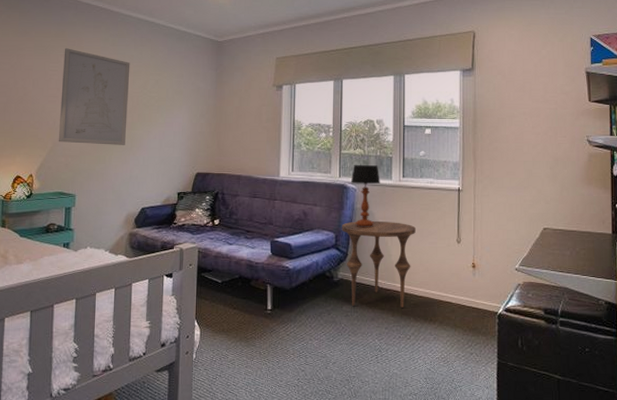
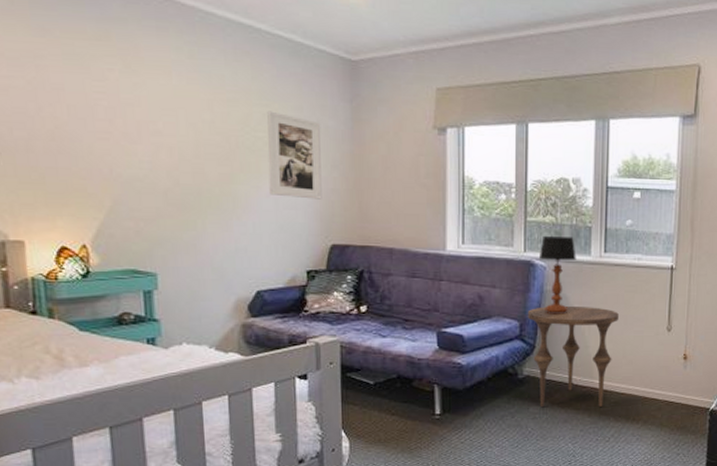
wall art: present [58,48,130,145] -> none [112,58,225,206]
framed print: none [156,78,195,140] -> present [267,111,322,200]

